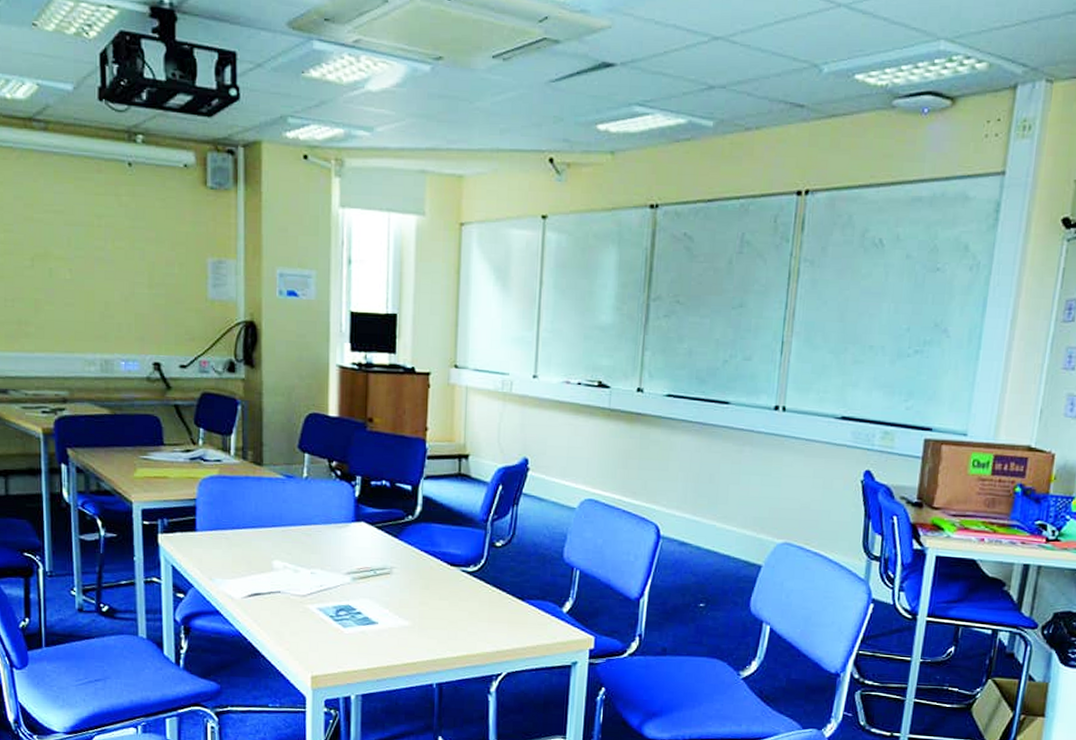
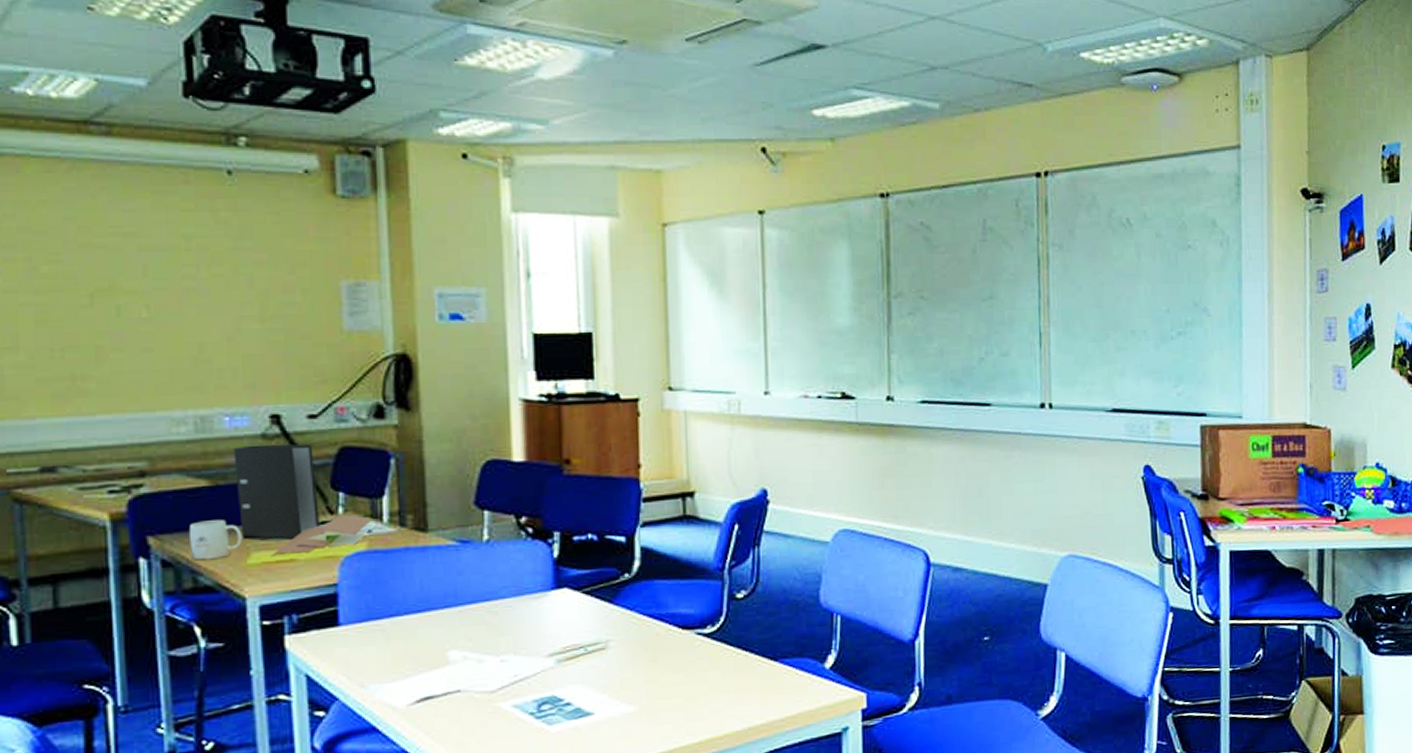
mug: none [95,440,132,472] -> present [188,520,243,562]
binder: none [127,385,186,462] -> present [233,444,321,541]
papers: none [150,445,223,474] -> present [270,514,373,557]

